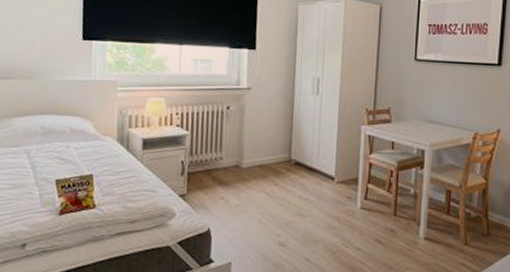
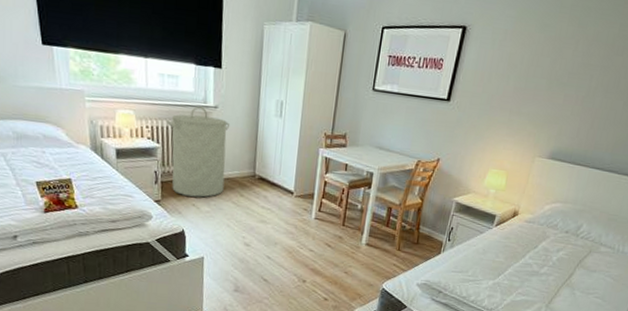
laundry hamper: none [197,89,264,189] -> present [166,106,230,198]

